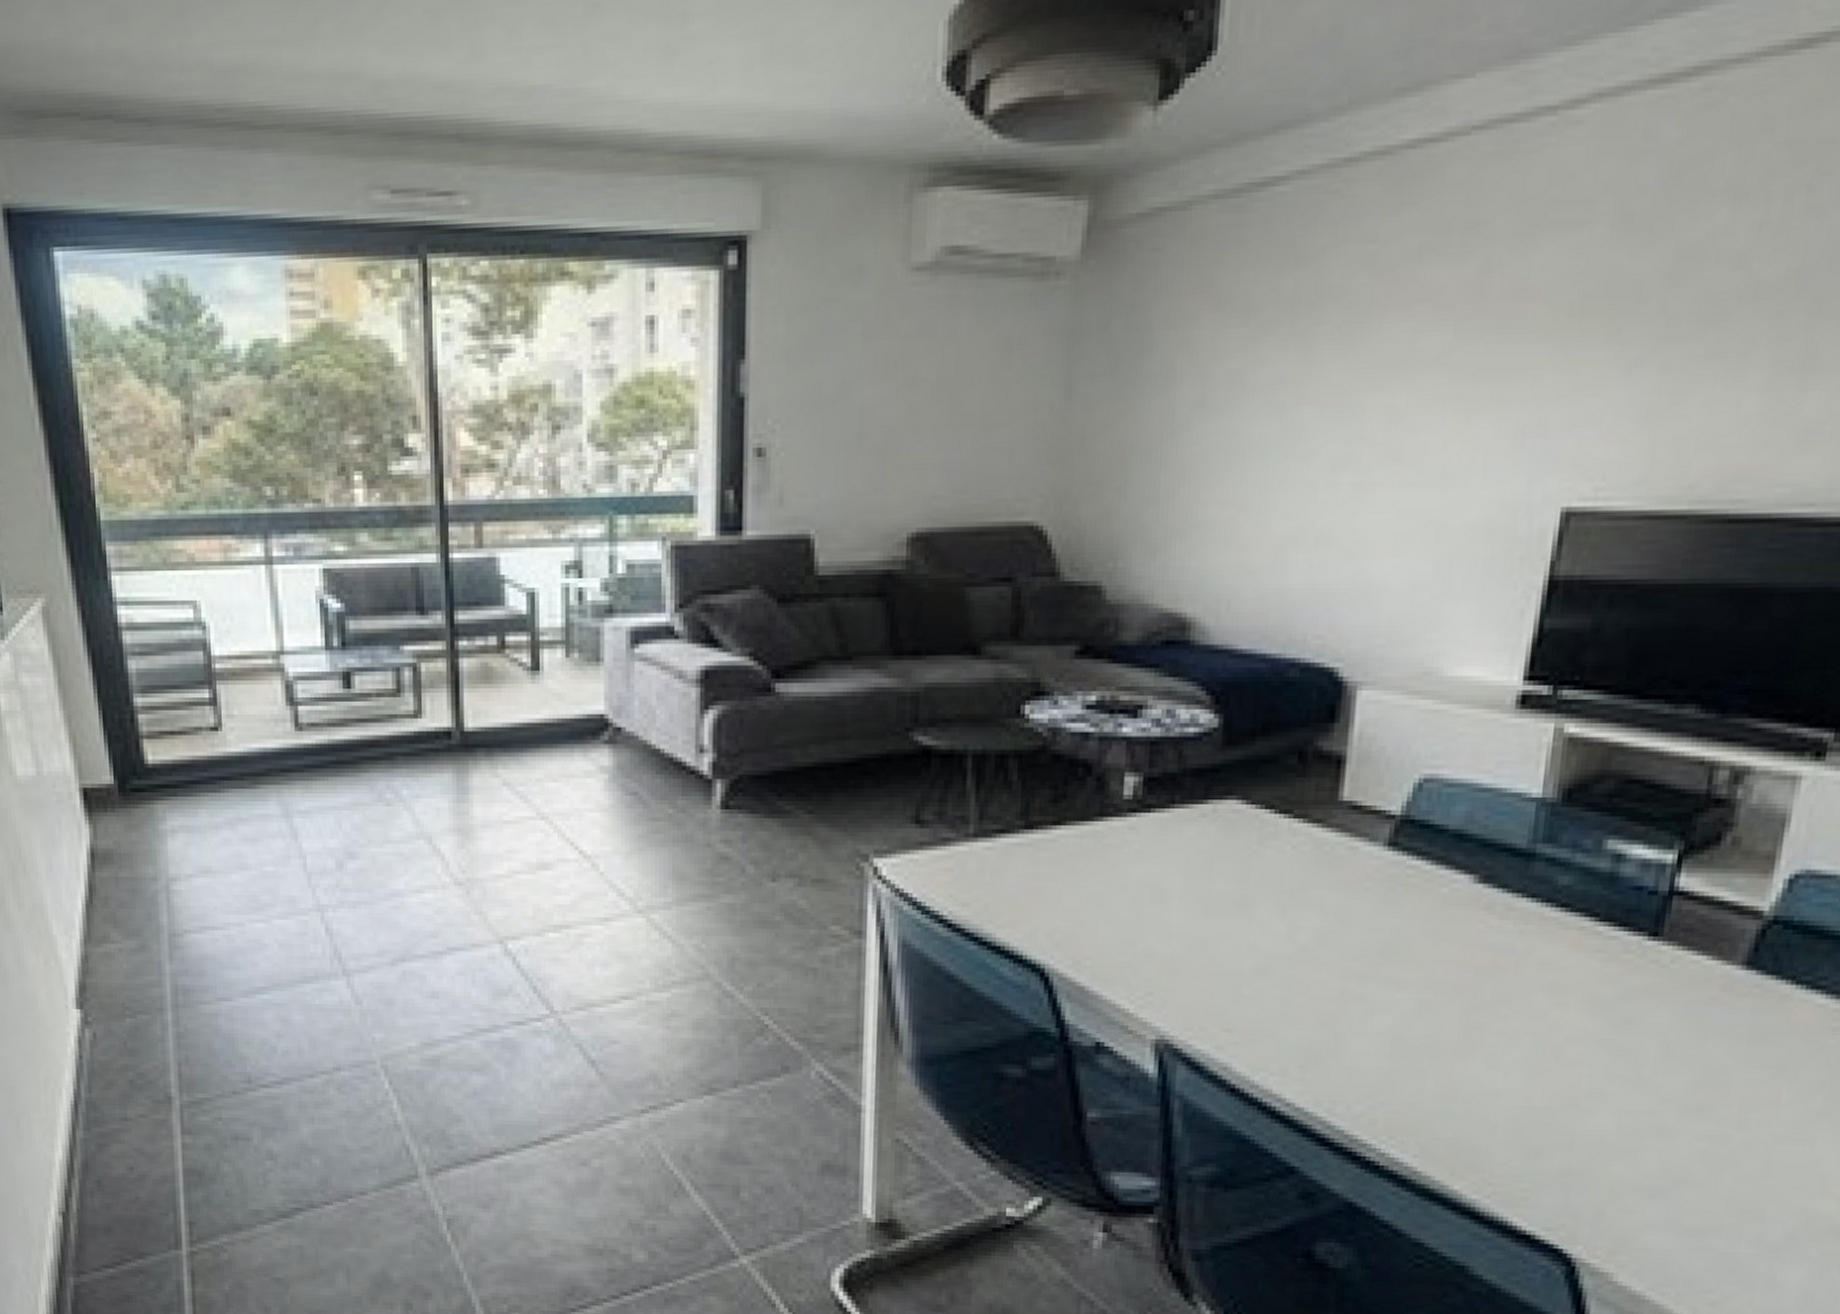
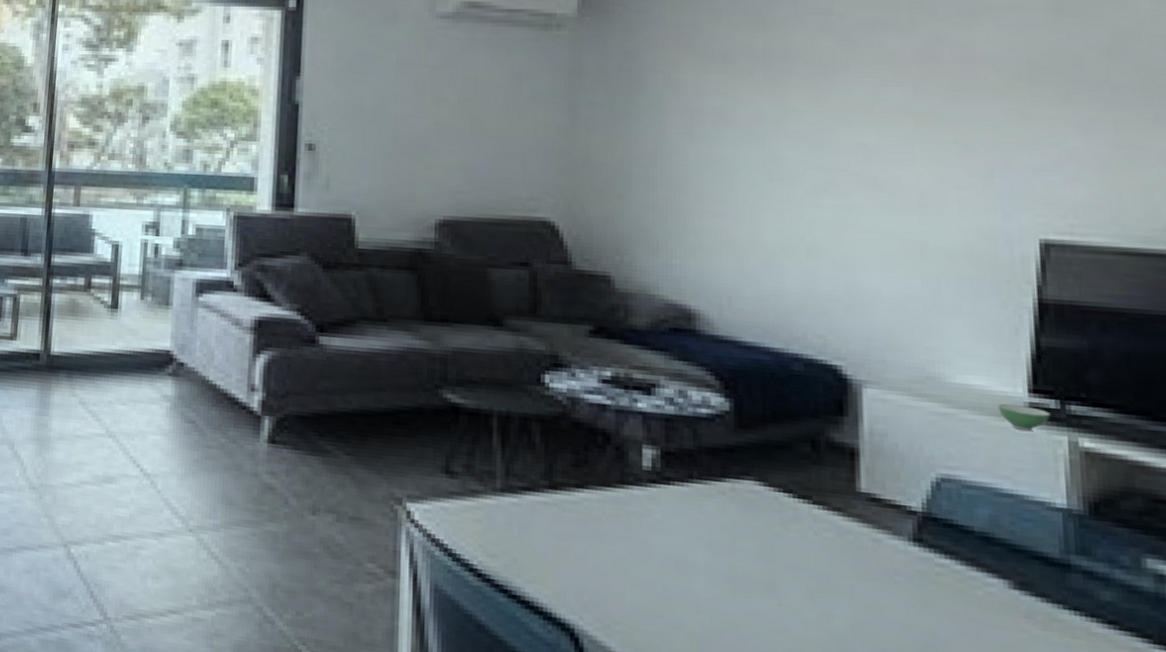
bowl: none [1490,693,1543,720] -> present [997,403,1052,431]

